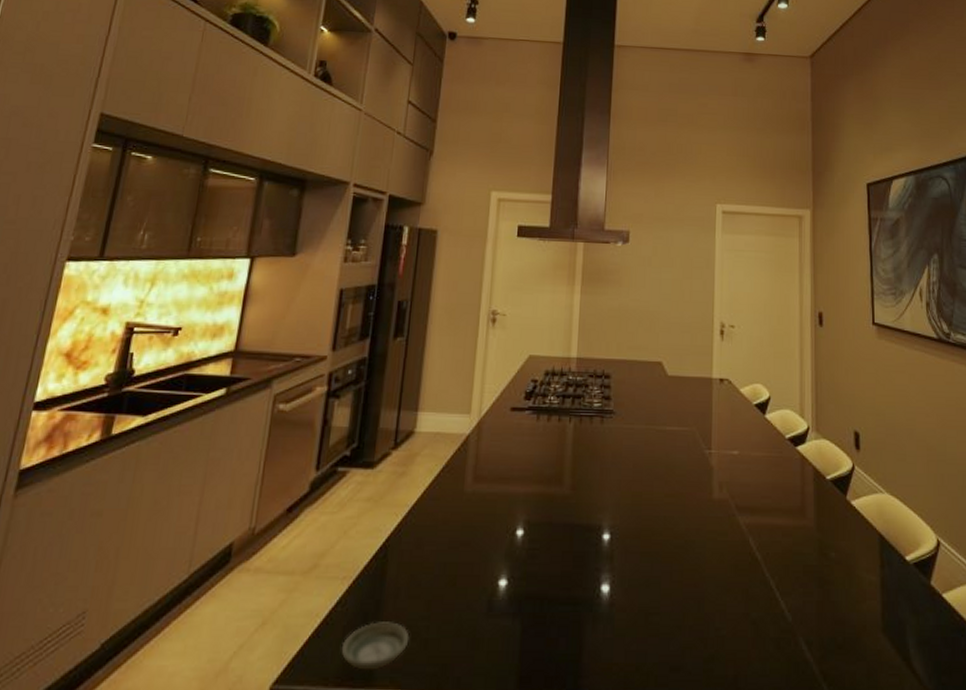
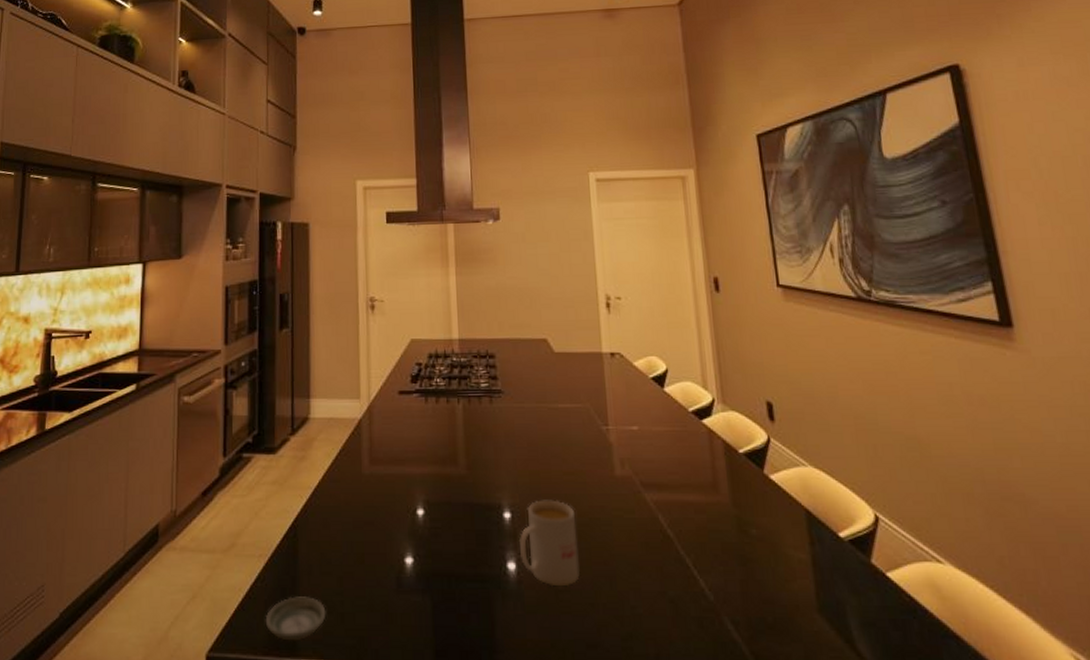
mug: none [615,521,672,608] -> present [520,500,580,585]

